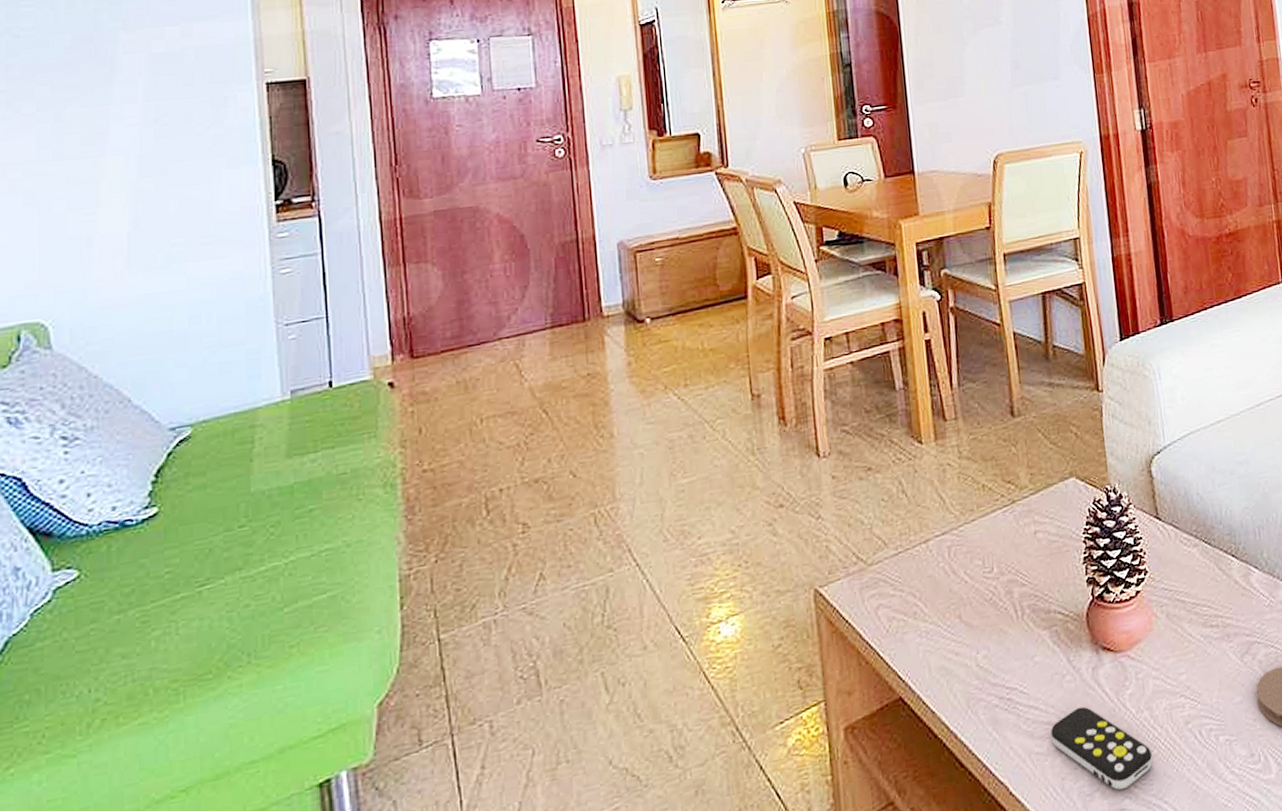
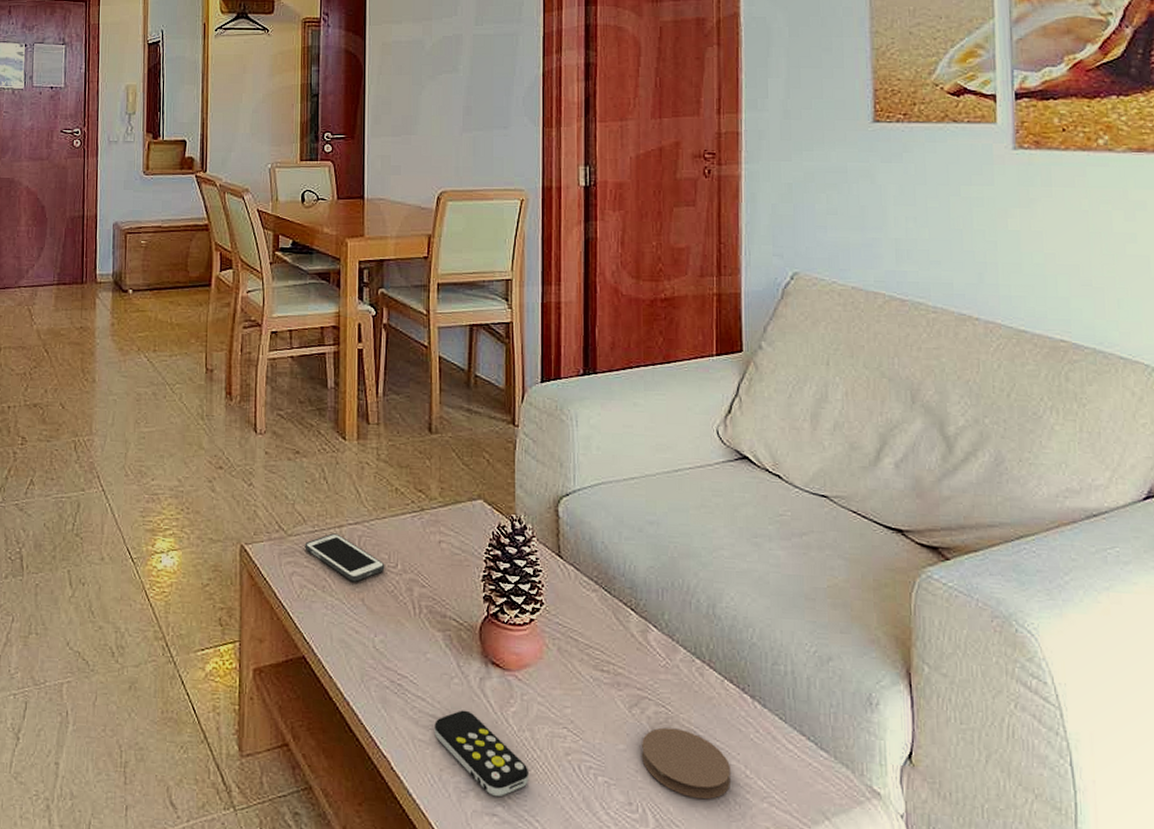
cell phone: none [888,550,980,599] -> present [304,533,385,582]

